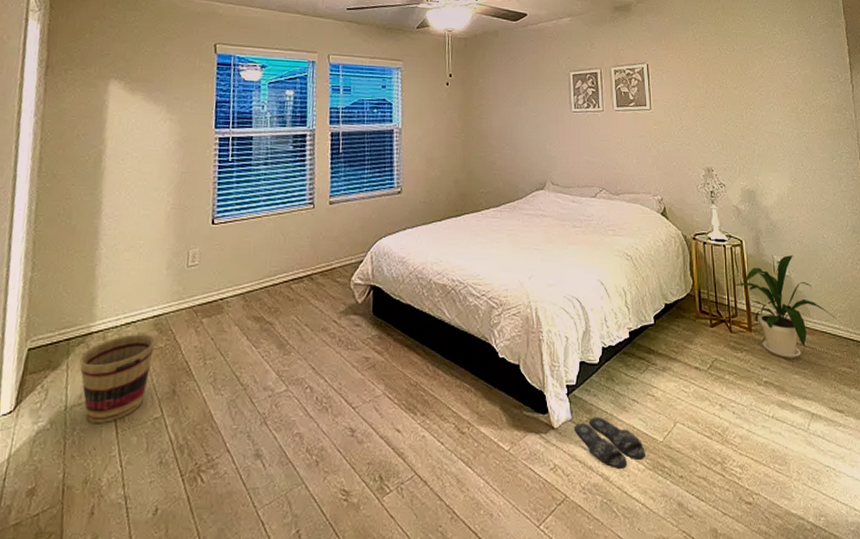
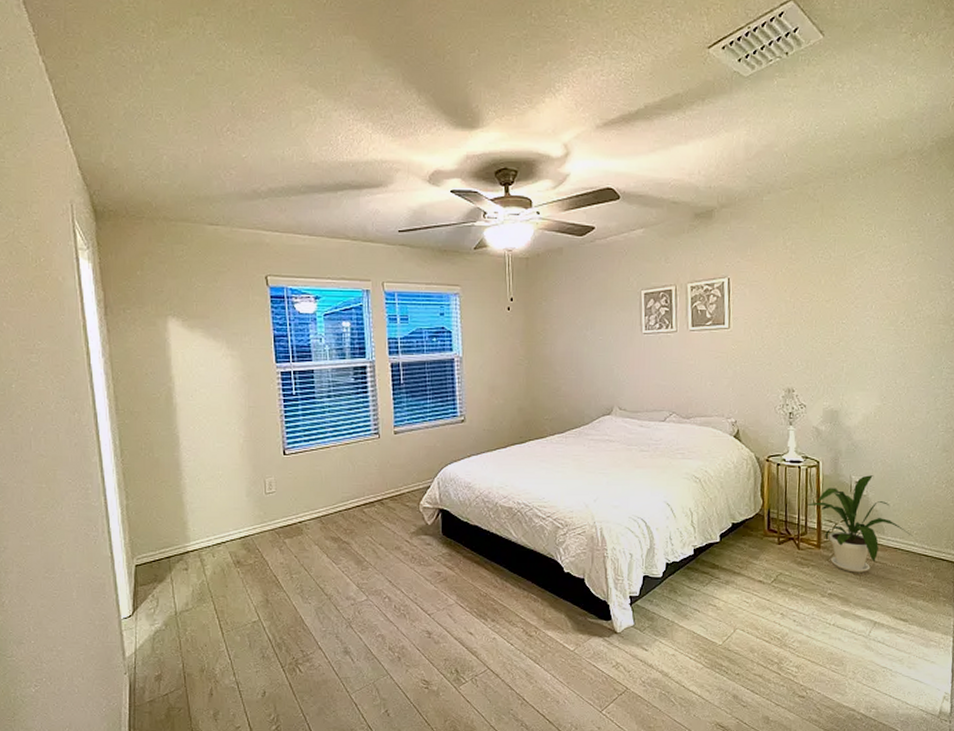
basket: present [79,334,155,424] -> none [181,552,245,626]
slippers: present [575,417,645,469] -> none [637,624,704,667]

